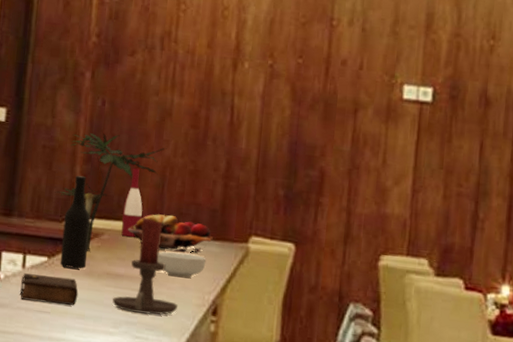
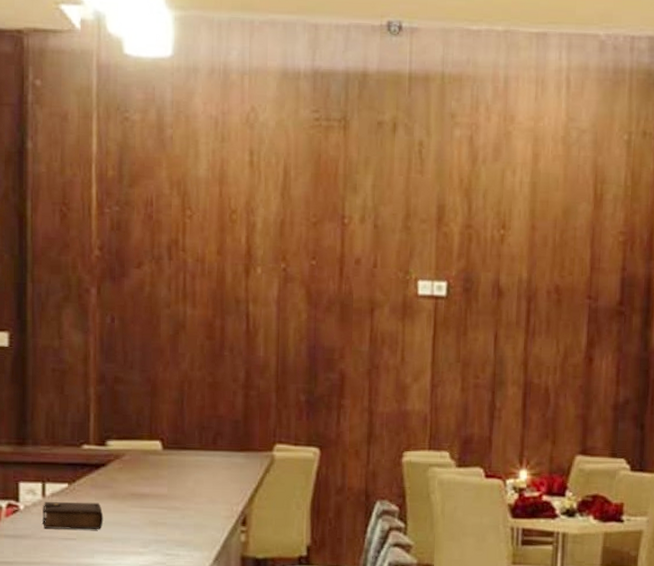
plant: present [55,133,167,252] -> none [69,351,183,474]
bottle: present [60,176,90,269] -> none [81,398,110,493]
candle holder: present [112,218,179,315] -> none [139,434,207,532]
wine bottle: present [121,168,143,237] -> none [142,385,163,455]
fruit basket: present [127,214,213,253] -> none [149,429,237,467]
cereal bowl: present [157,251,206,278] -> none [182,466,232,492]

